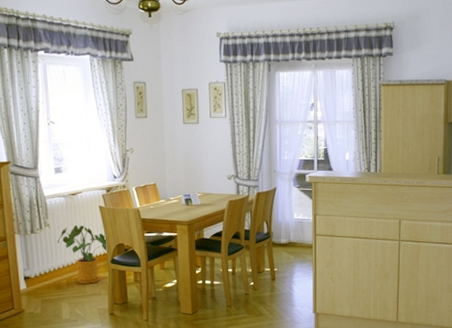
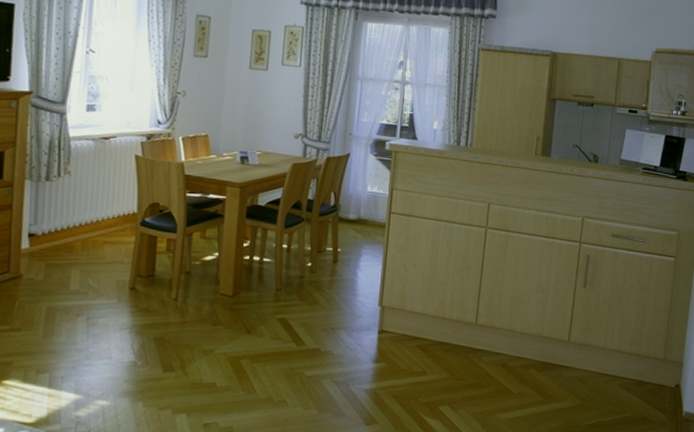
house plant: present [57,225,109,284] -> none [77,176,141,249]

